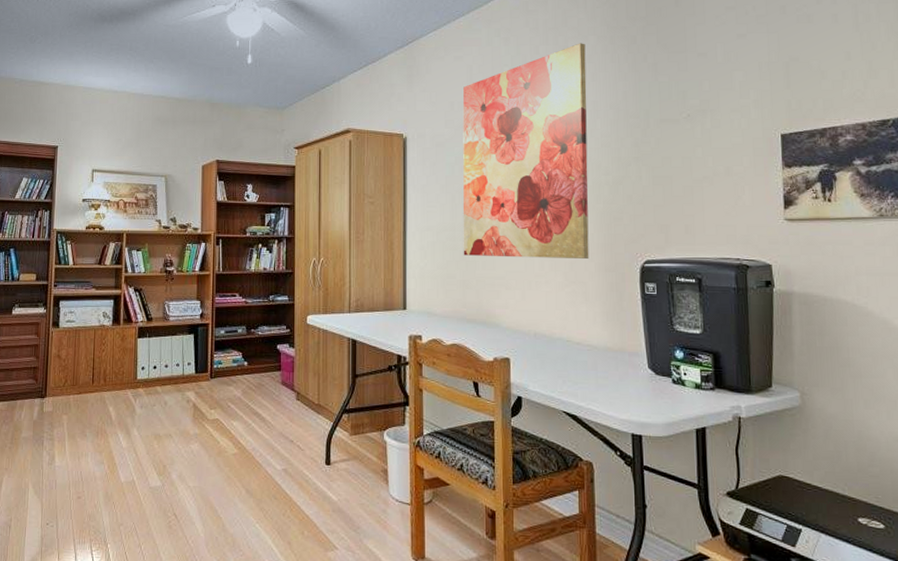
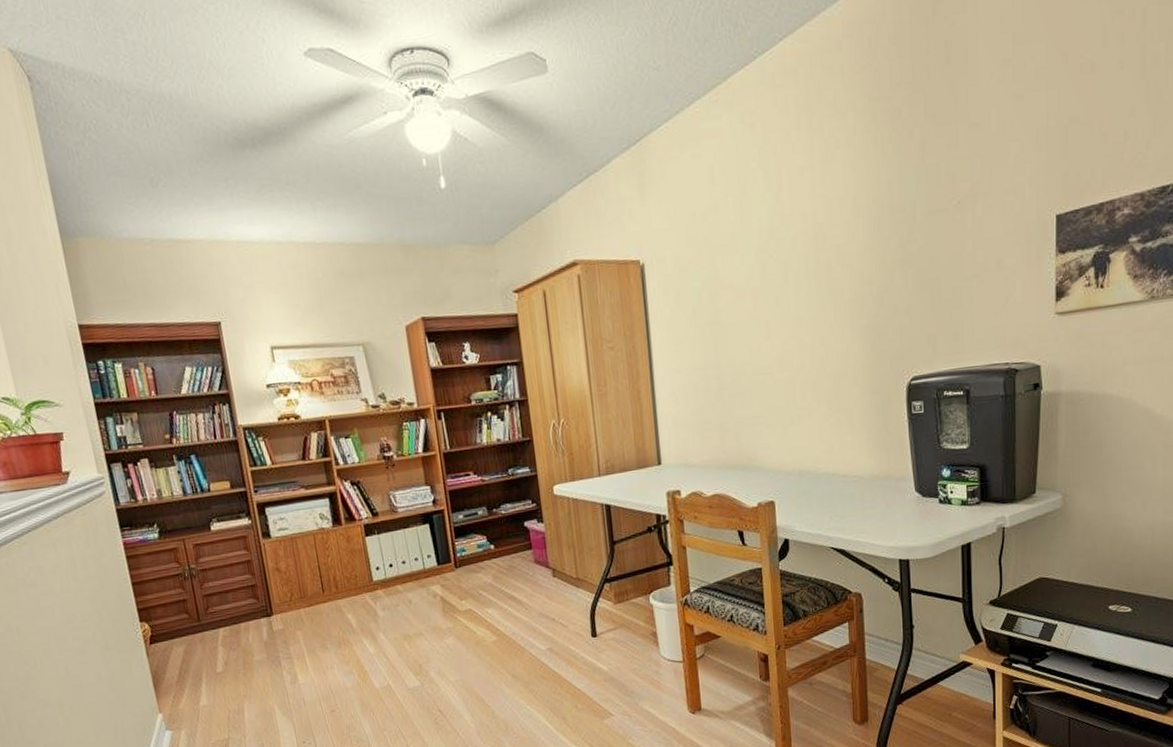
wall art: present [462,43,589,259] -> none [705,122,854,396]

